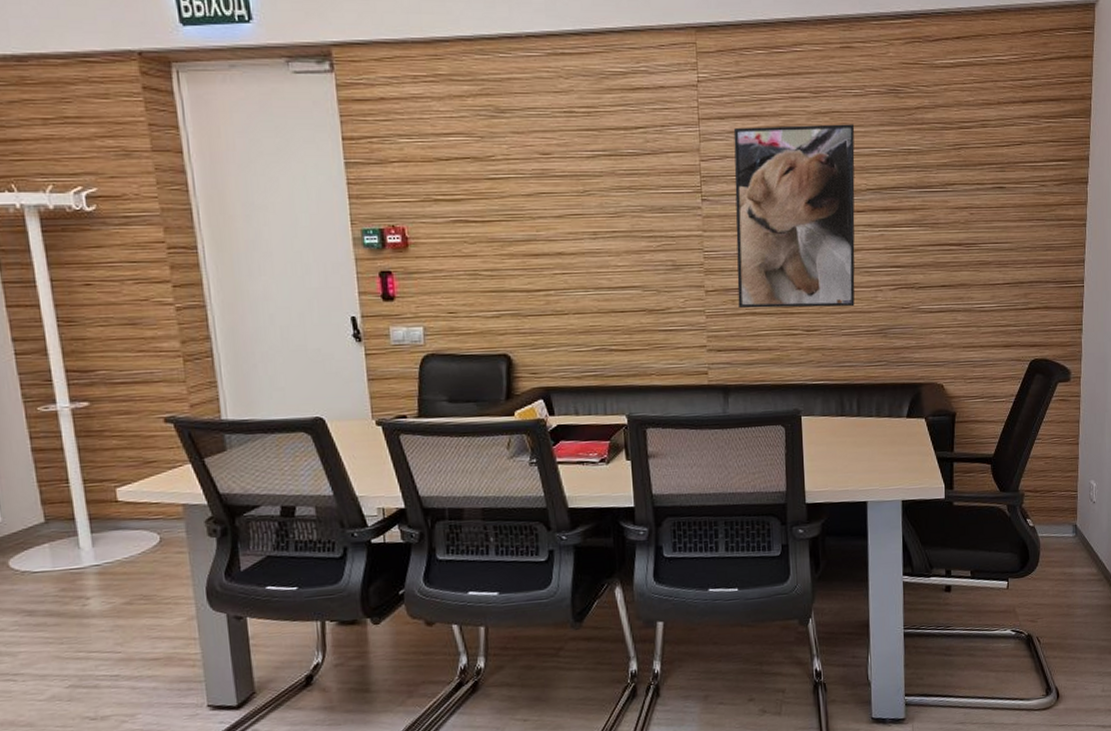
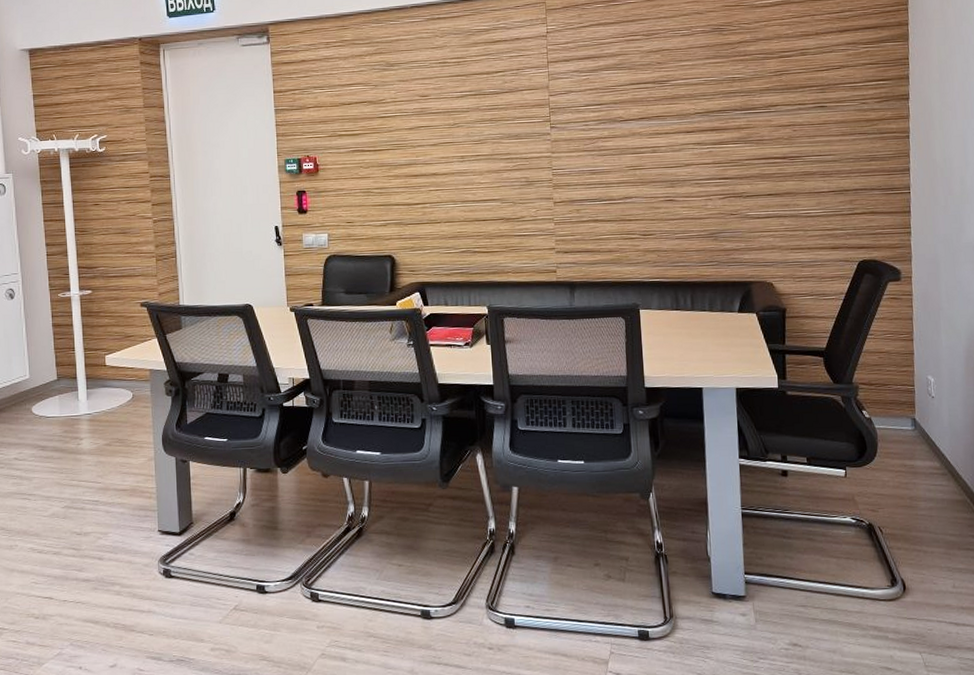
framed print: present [733,124,855,309] -> none [577,59,687,217]

